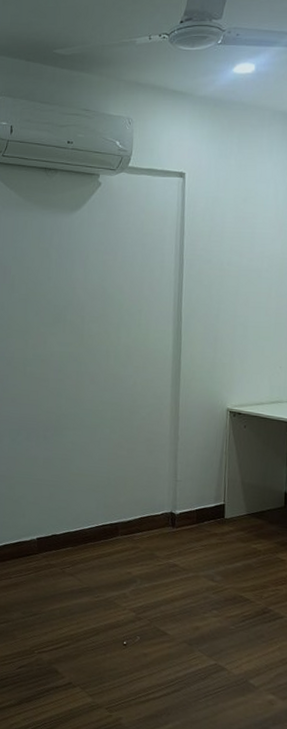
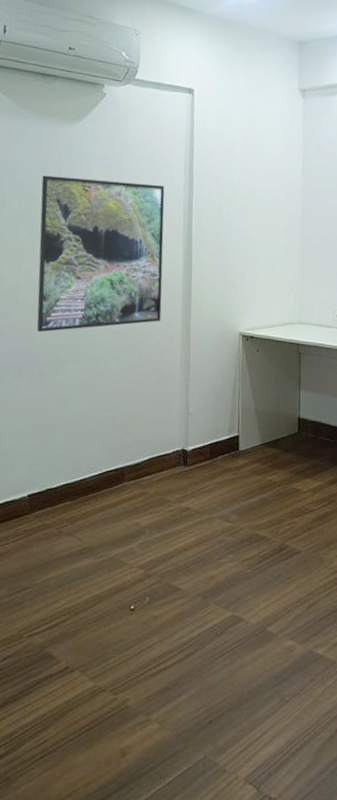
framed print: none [42,261,156,401] -> present [36,175,165,332]

